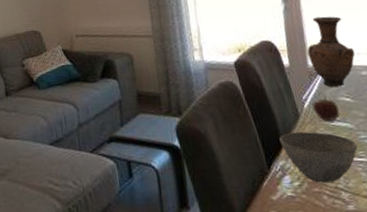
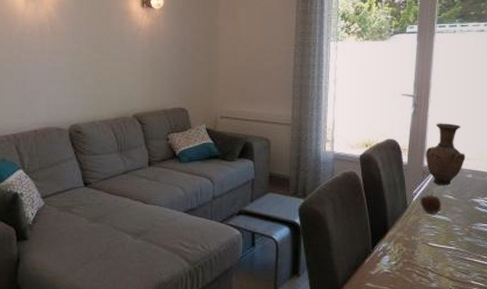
bowl: present [279,131,358,183] -> none [386,220,450,264]

